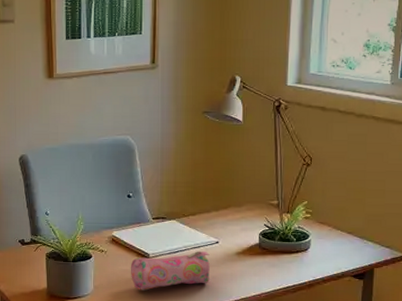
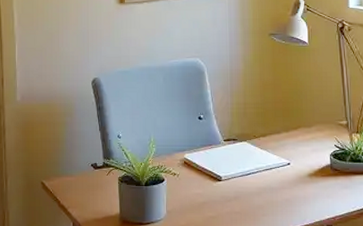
pencil case: present [130,251,210,291] -> none [203,173,283,215]

